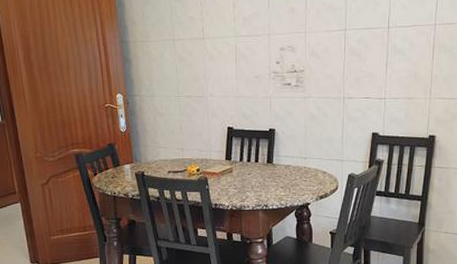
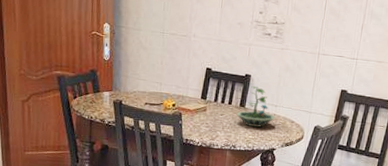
terrarium: none [264,141,305,183] -> present [236,86,275,128]

